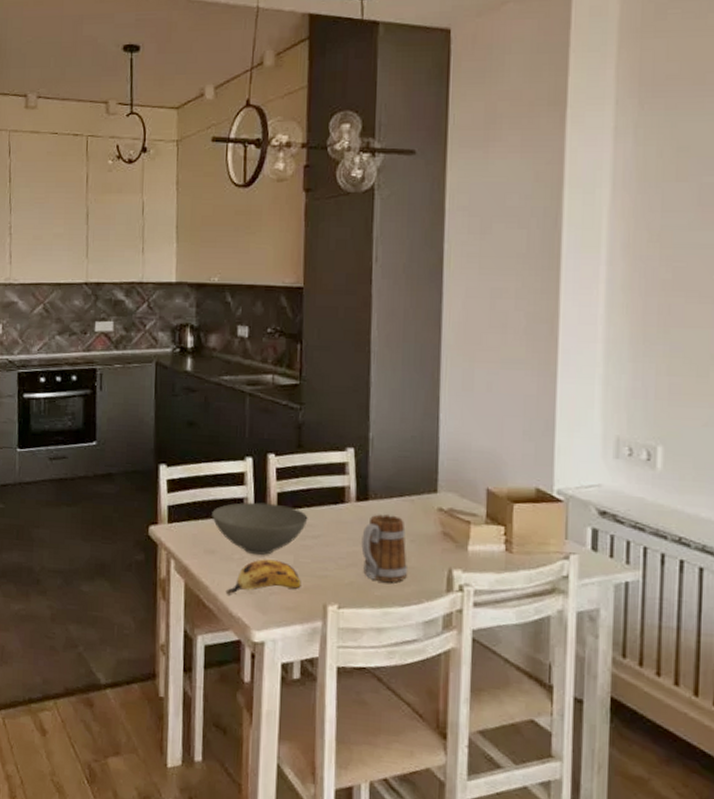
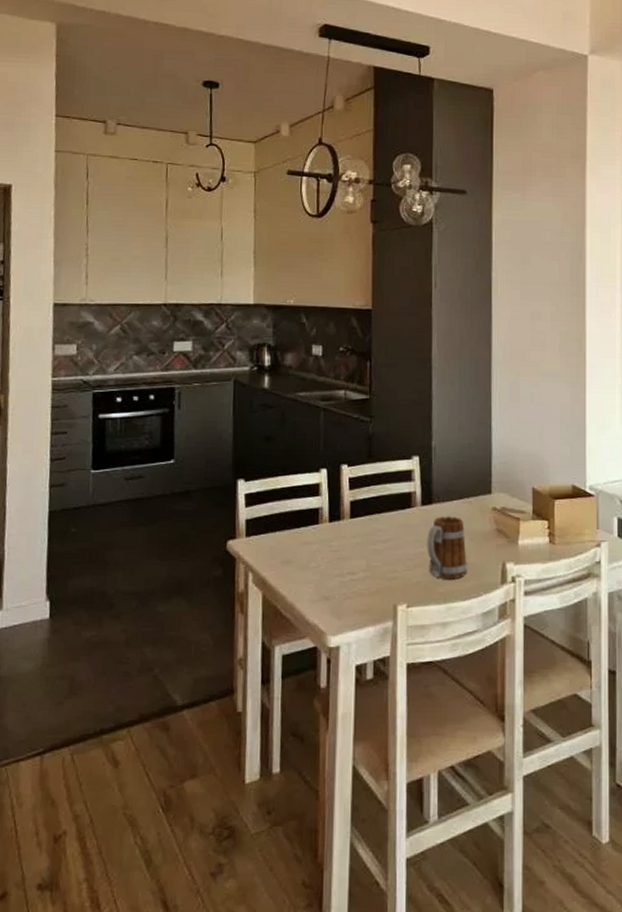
bowl: present [212,502,308,555] -> none [289,511,379,562]
banana: present [225,559,301,595] -> none [302,566,373,603]

